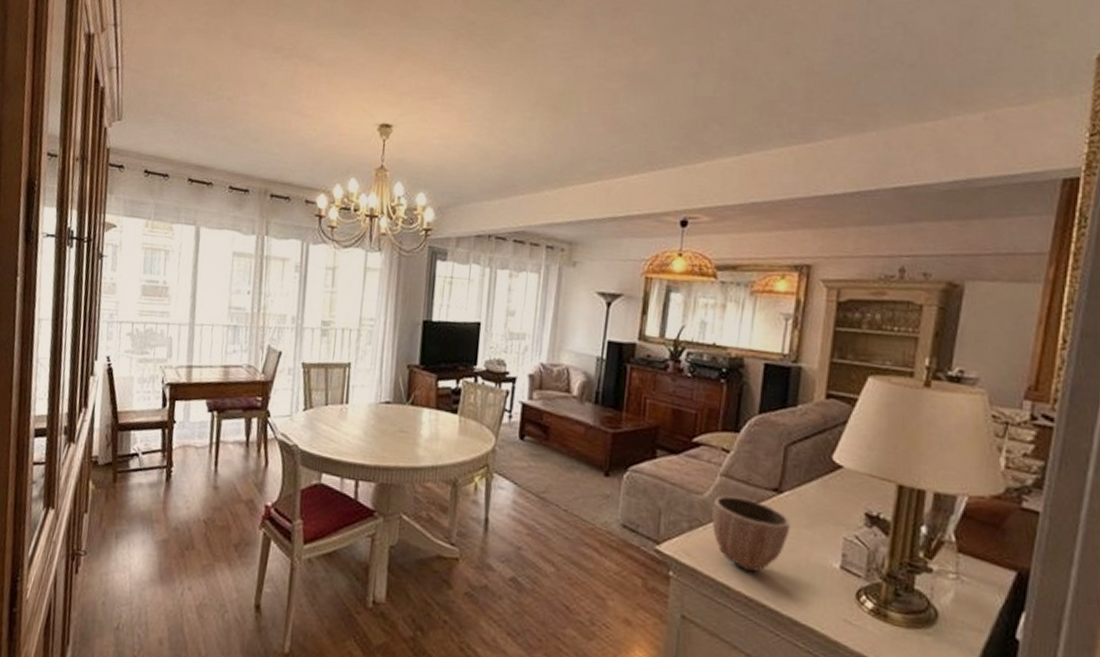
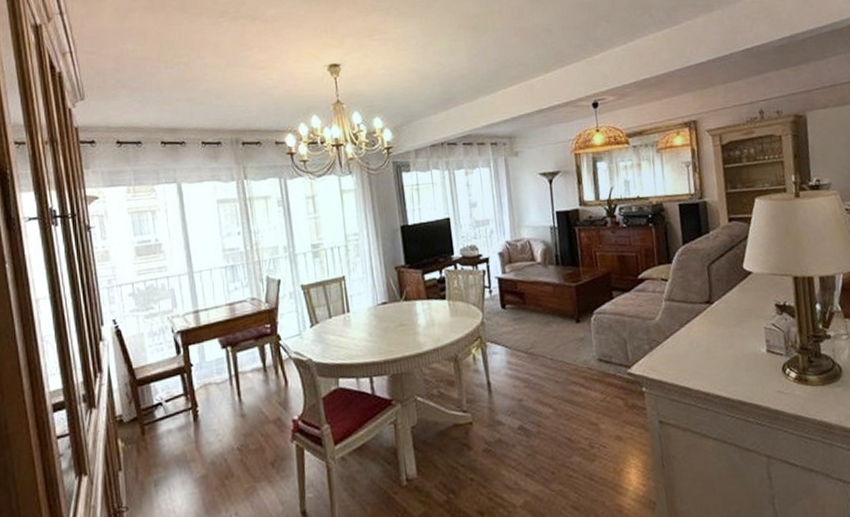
decorative bowl: present [712,495,791,573] -> none [664,314,725,373]

